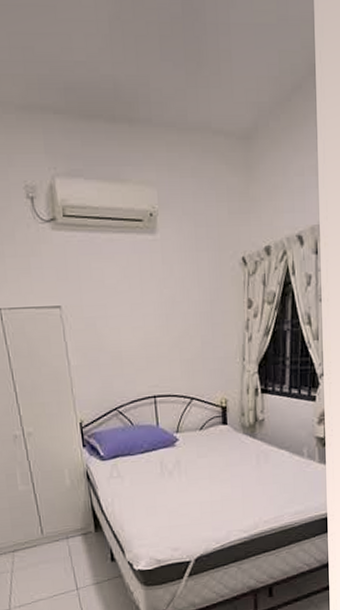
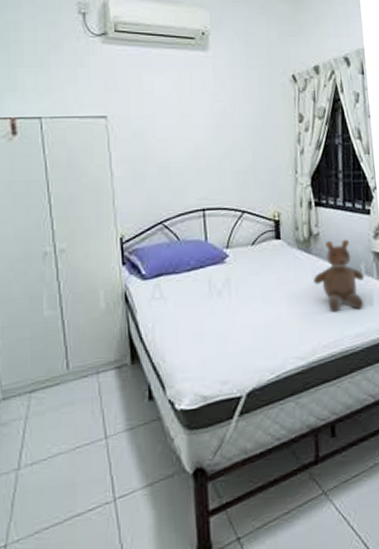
teddy bear: none [257,424,307,491] -> present [313,239,365,311]

